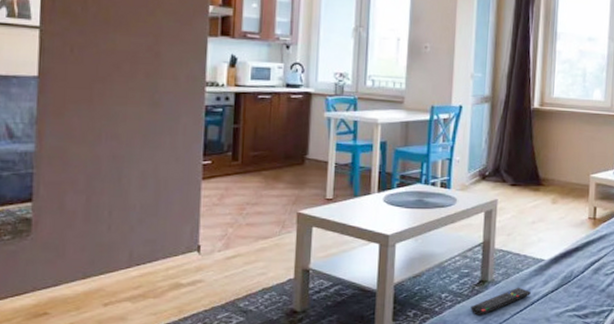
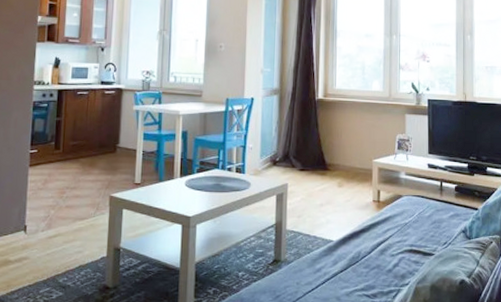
remote control: present [470,287,531,315] -> none [265,266,321,294]

